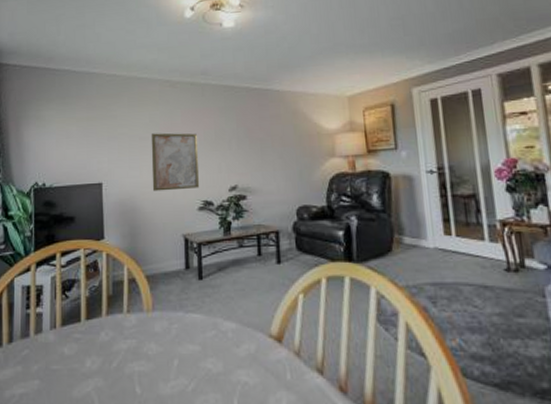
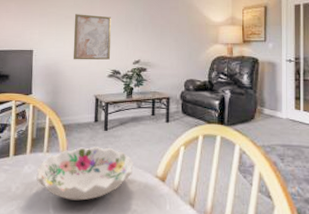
decorative bowl: none [116,301,240,374] -> present [36,147,134,201]

